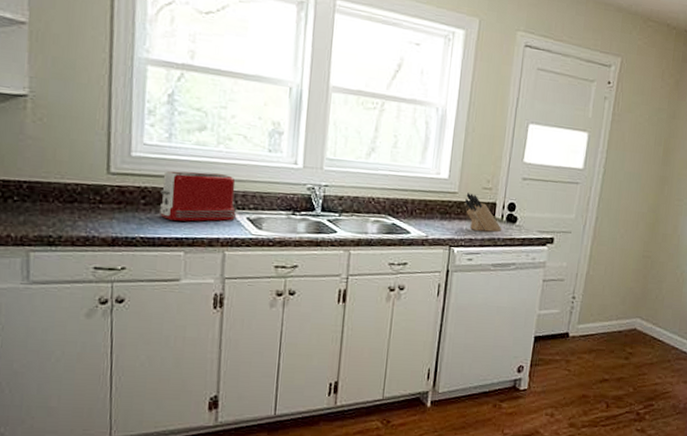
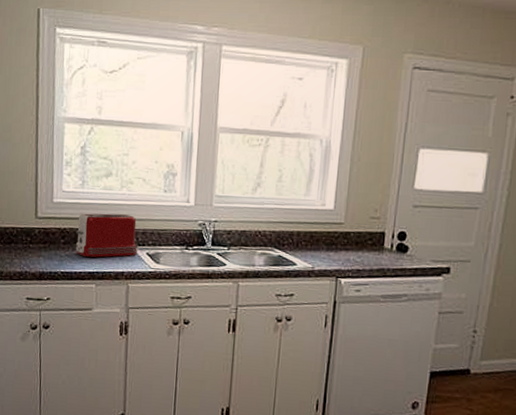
knife block: present [464,192,502,232] -> none [351,222,392,262]

